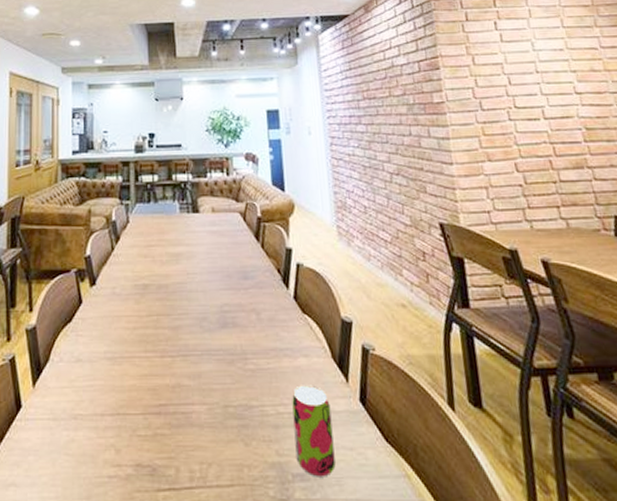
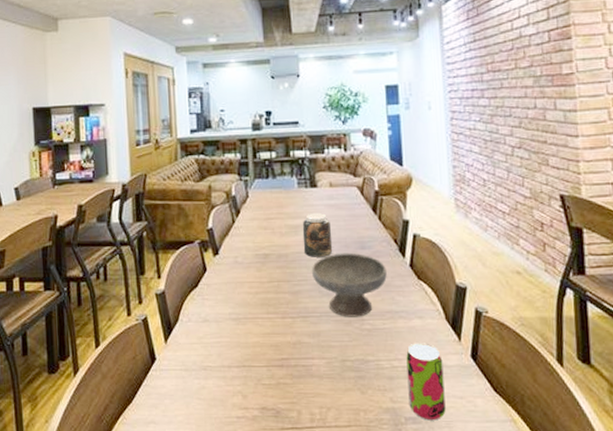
jar: none [183,239,215,288] -> present [302,212,333,257]
bowl: none [193,283,271,356] -> present [312,253,387,317]

